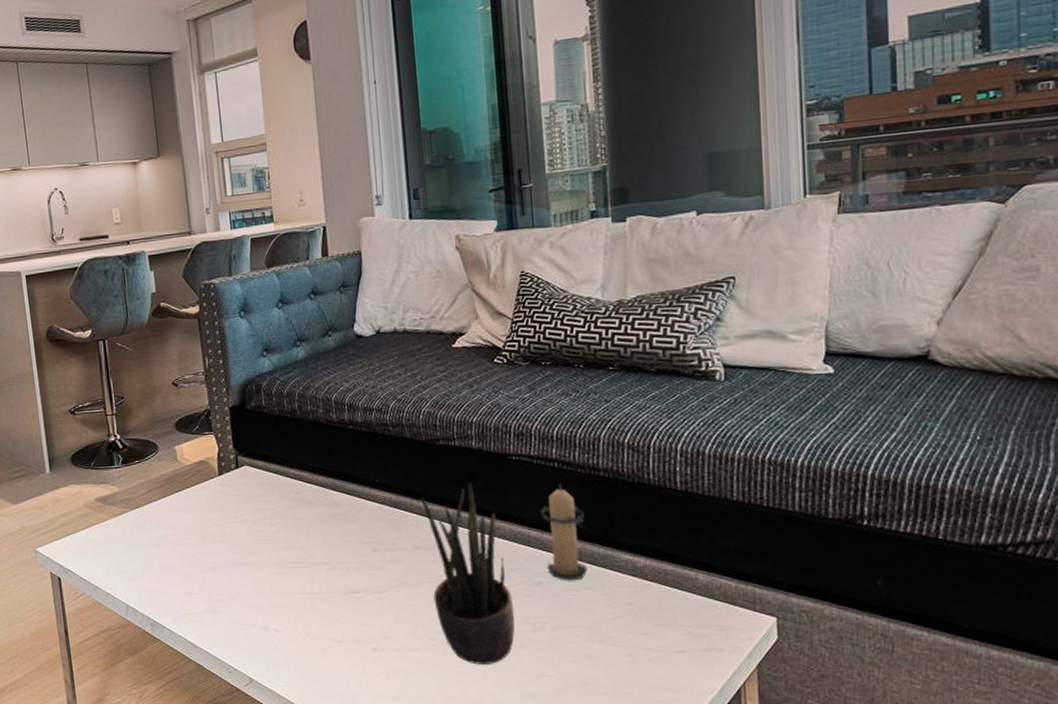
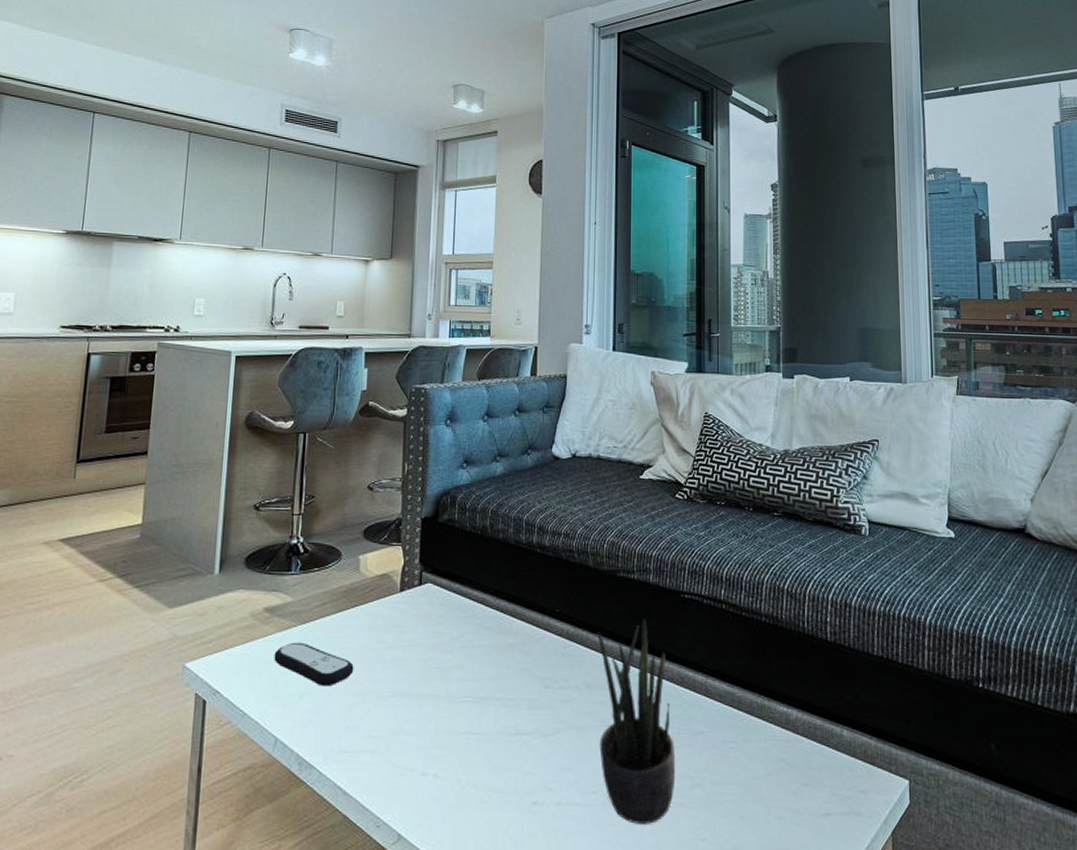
remote control: none [112,525,187,561] -> present [274,642,354,687]
candle: present [541,483,588,581] -> none [707,626,746,732]

